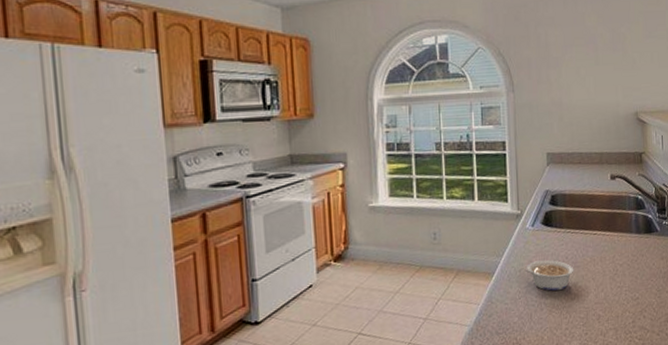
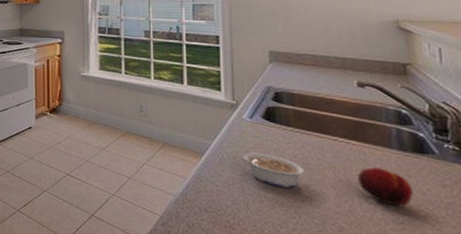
fruit: none [610,253,644,285] -> present [358,167,413,206]

